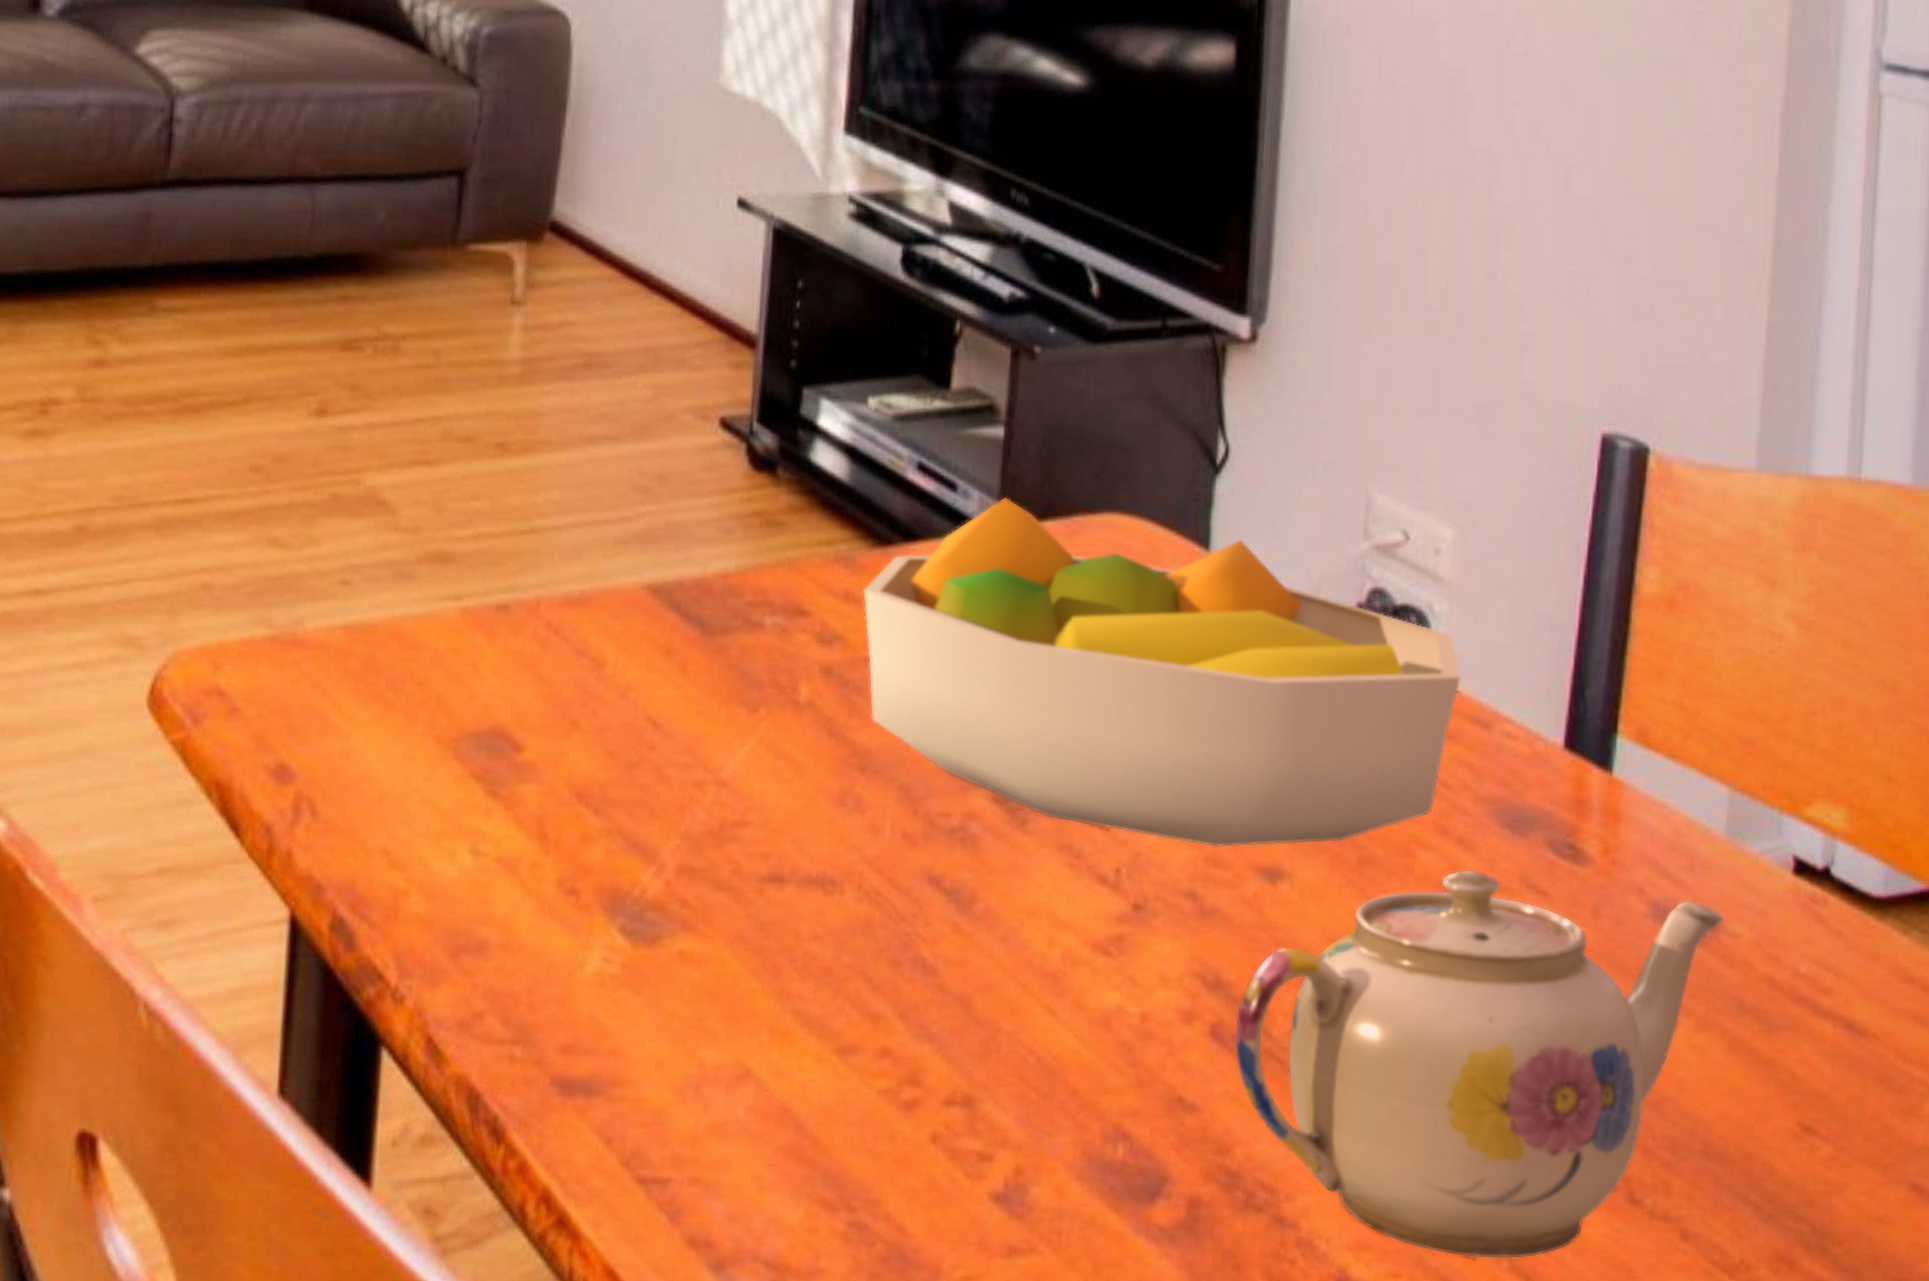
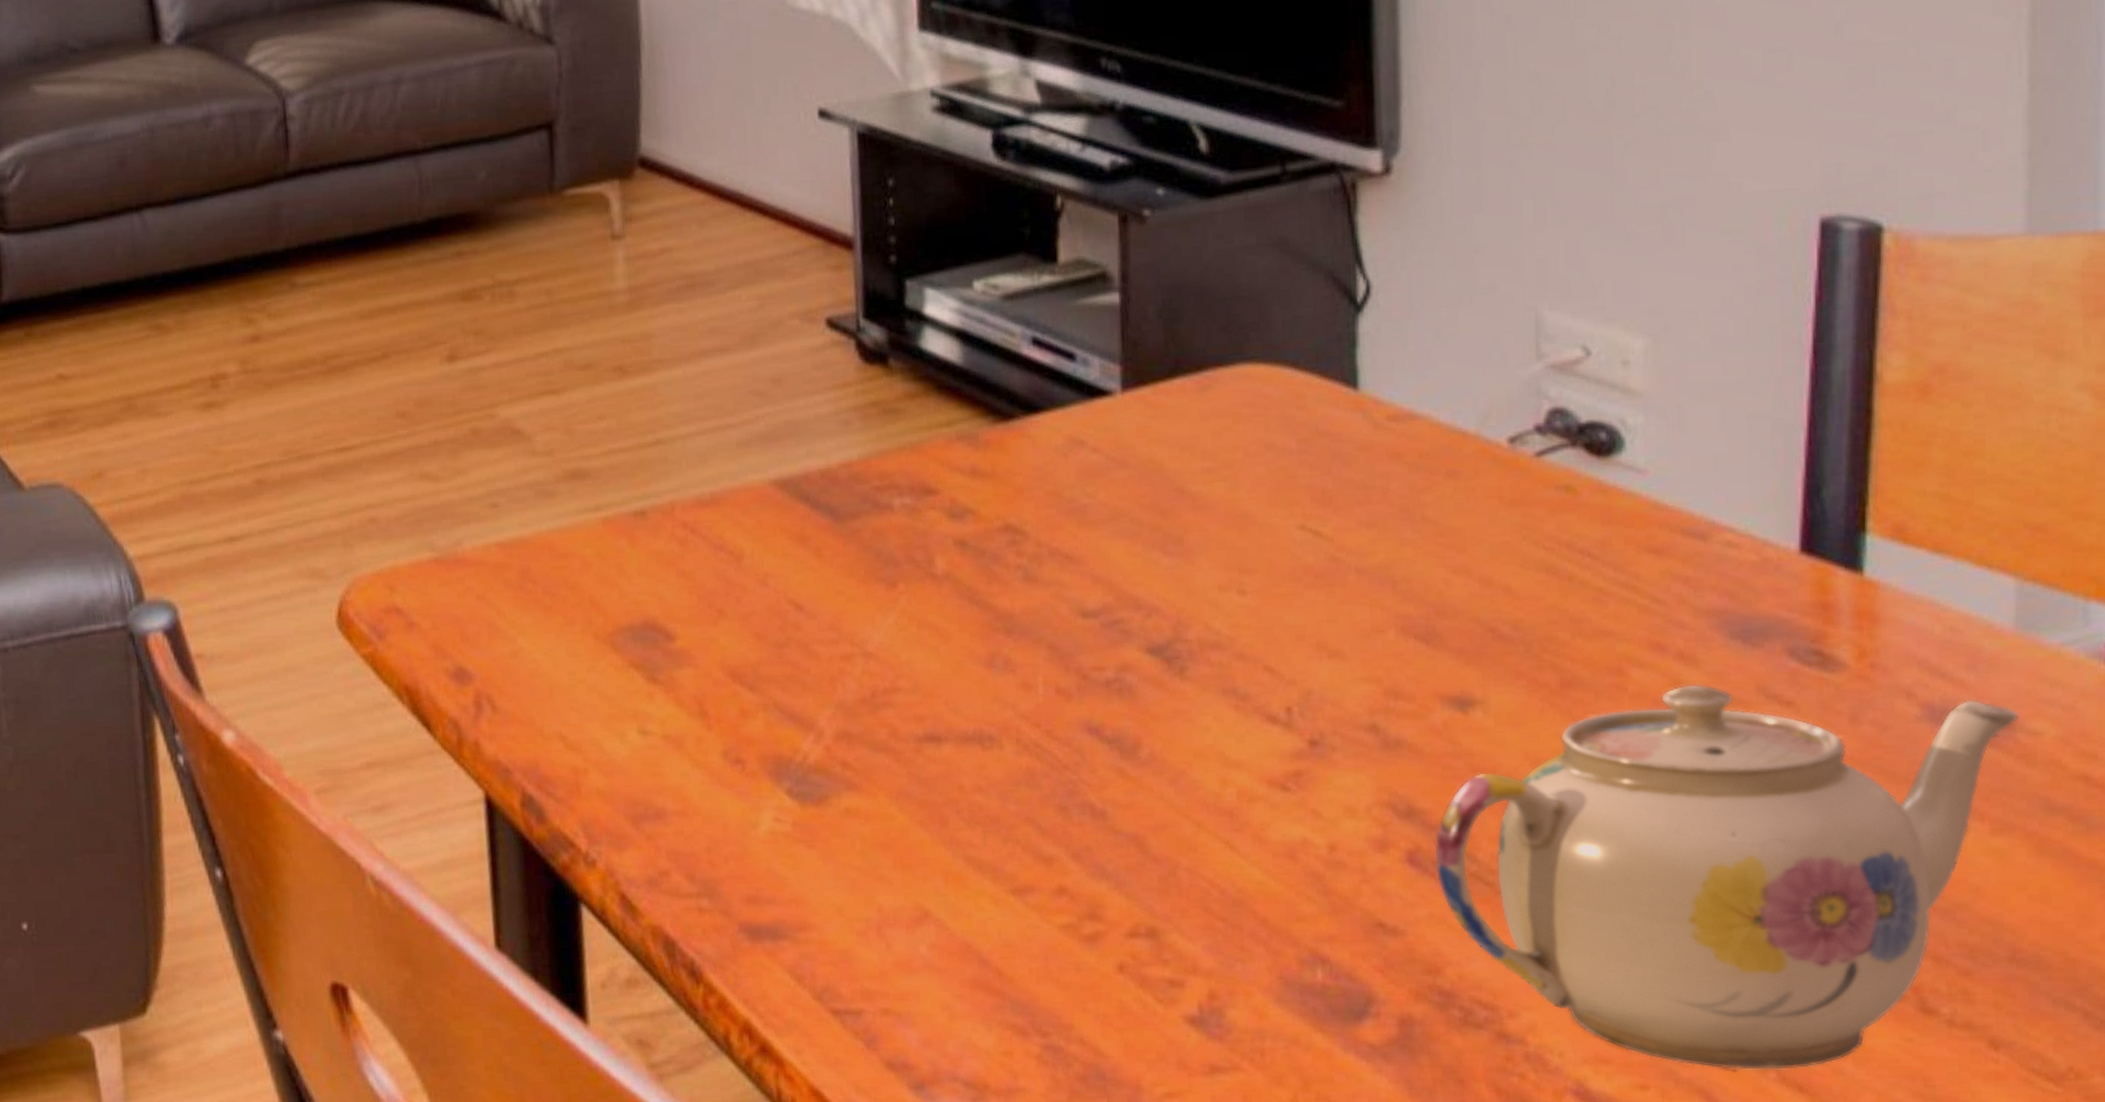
fruit bowl: present [863,497,1462,848] -> none [989,360,1667,681]

